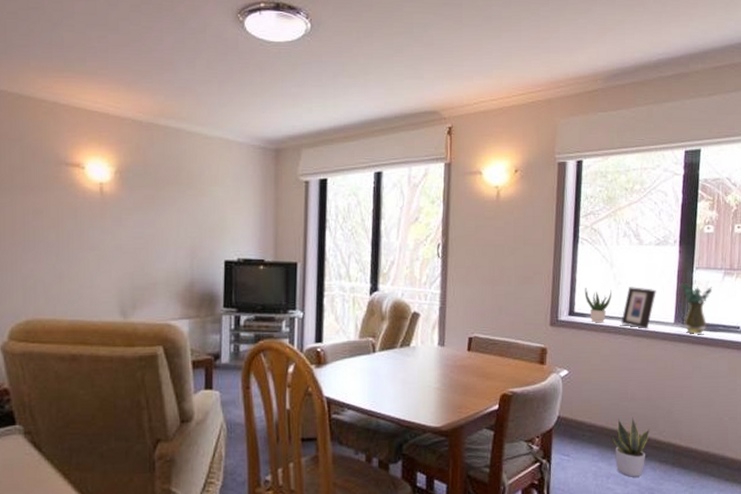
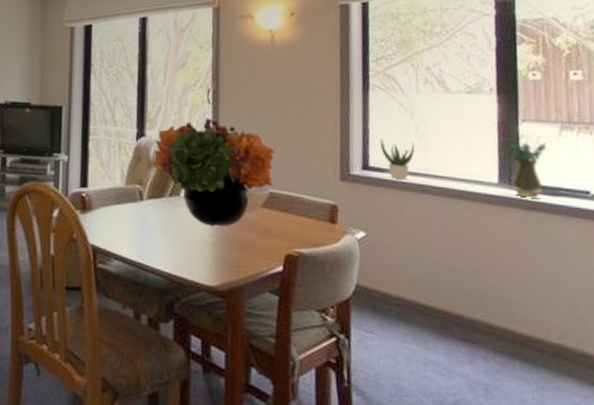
flower arrangement: none [385,271,496,374] -> present [153,118,276,227]
bowl: none [469,333,491,358] -> present [245,185,271,212]
potted plant: present [613,417,651,477] -> none [428,293,478,367]
picture frame: present [621,287,656,329] -> none [428,140,472,189]

